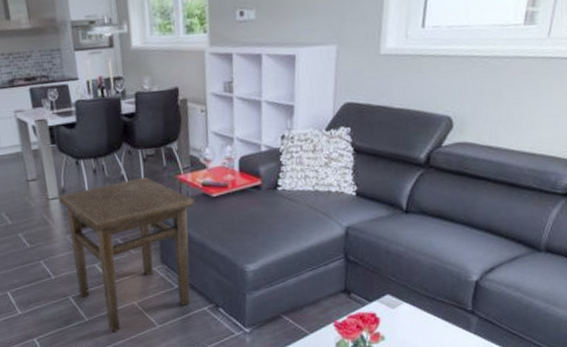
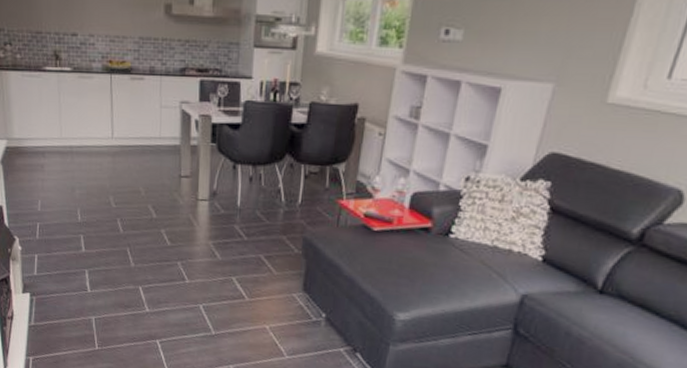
side table: present [59,177,194,332] -> none [209,194,352,352]

